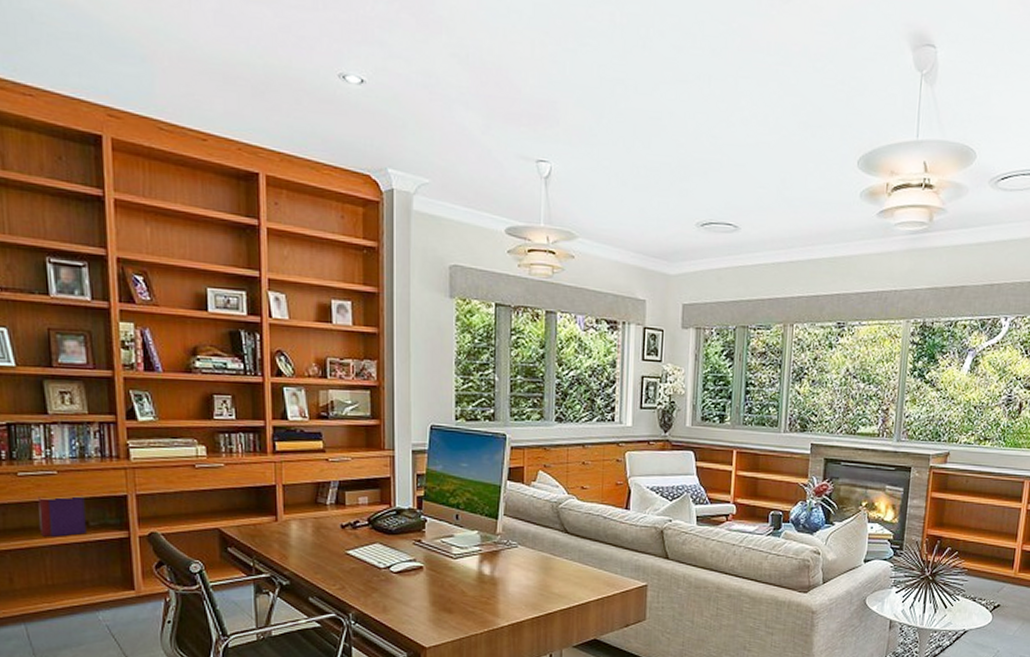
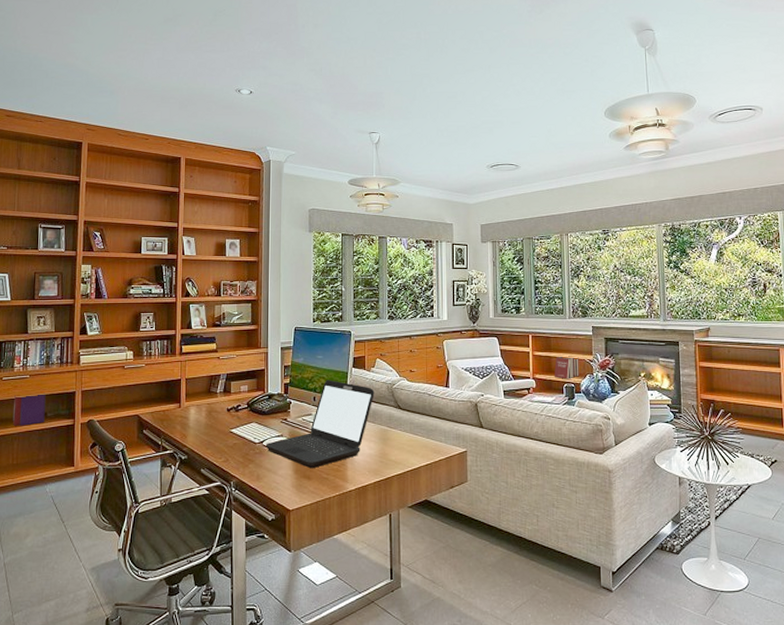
laptop: none [393,494,535,601] -> present [265,380,375,469]
books: none [760,478,791,506] -> present [554,356,579,379]

